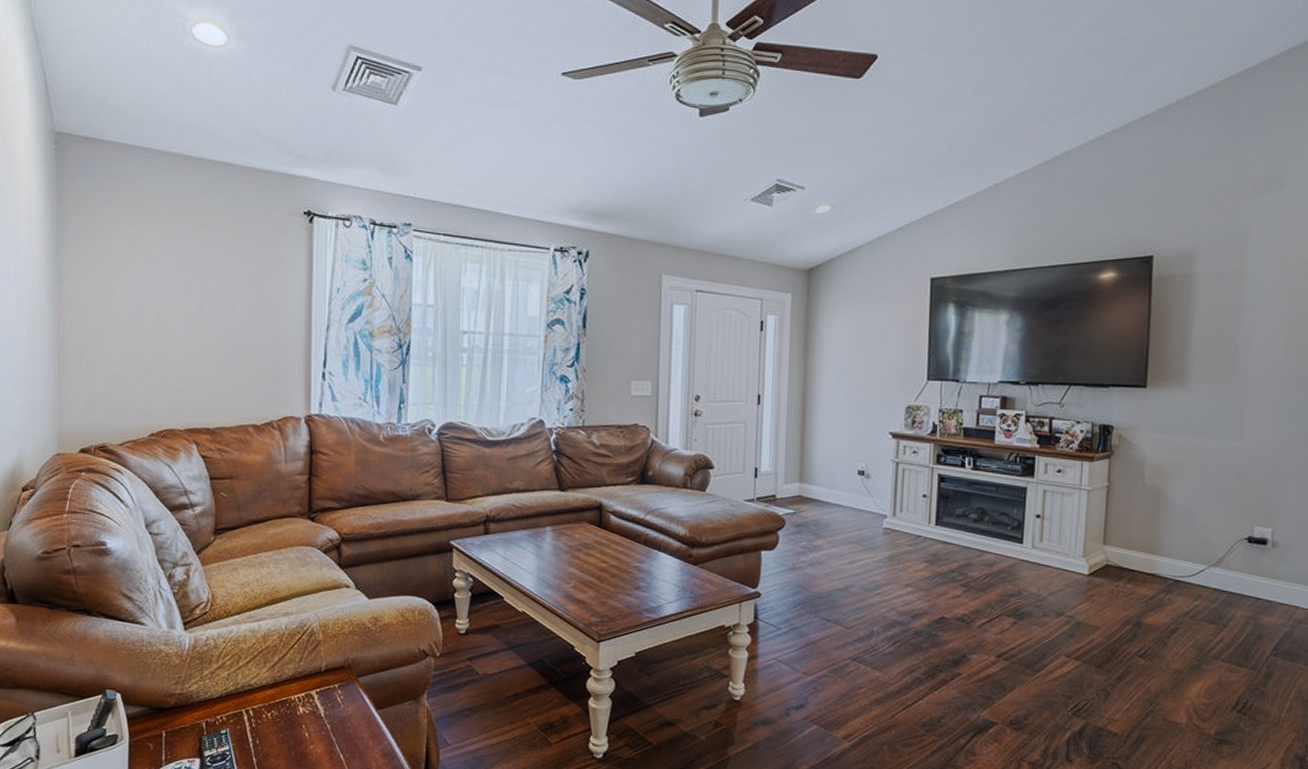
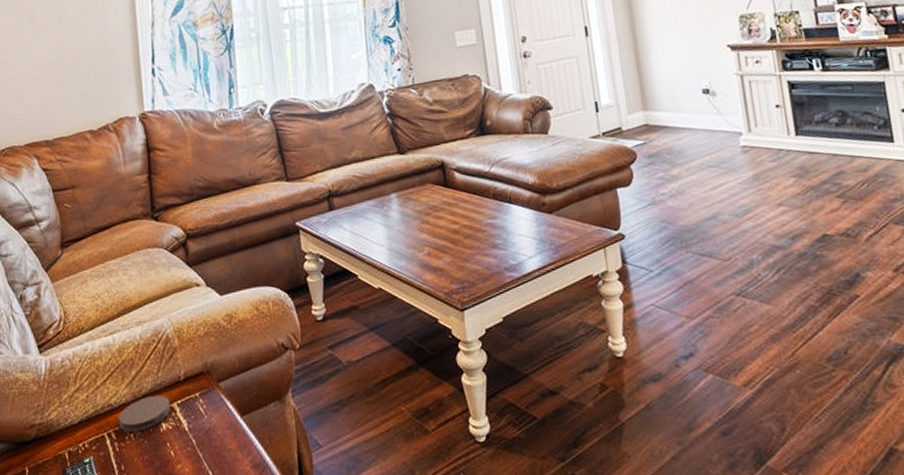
coaster: none [258,681,310,712] -> present [119,395,171,432]

